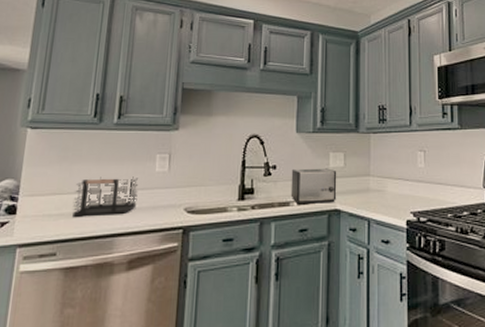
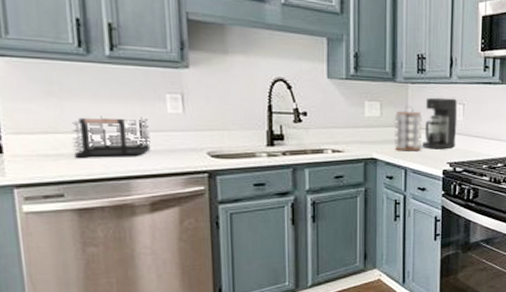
toaster: present [290,168,337,205] -> none [324,116,373,153]
spice rack: none [358,155,384,202] -> present [395,105,422,152]
coffee maker: none [384,145,418,198] -> present [421,97,457,150]

